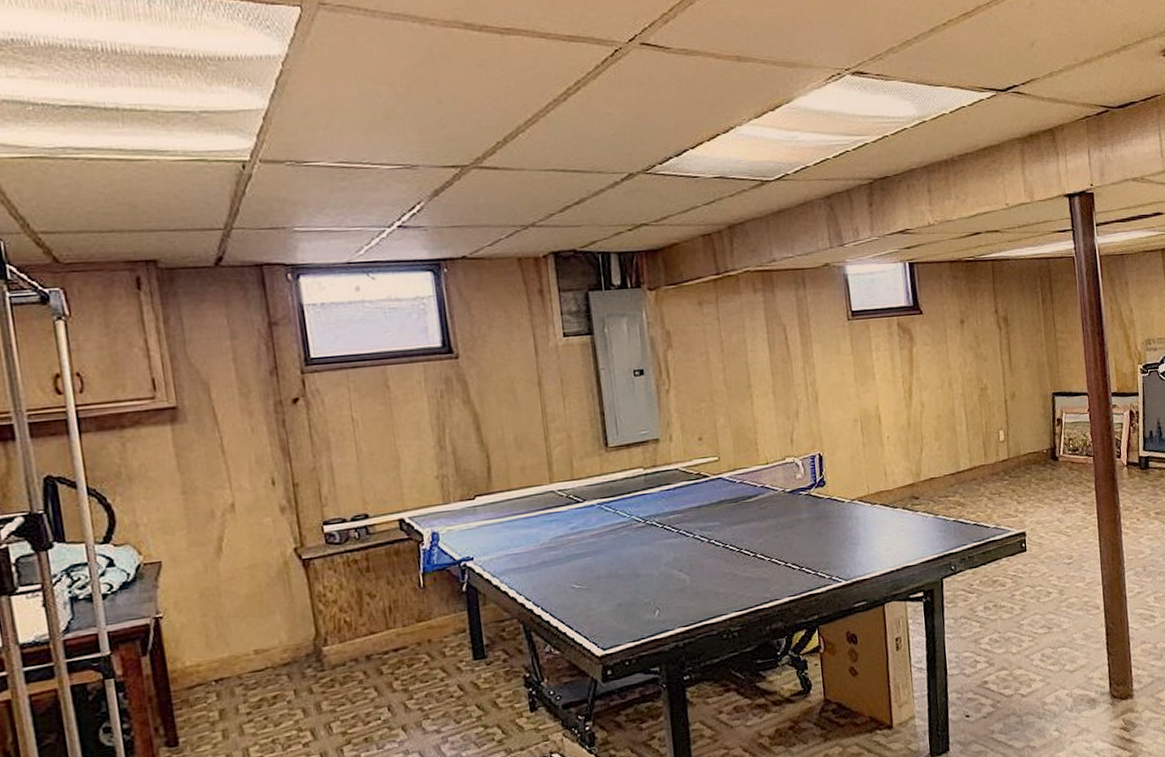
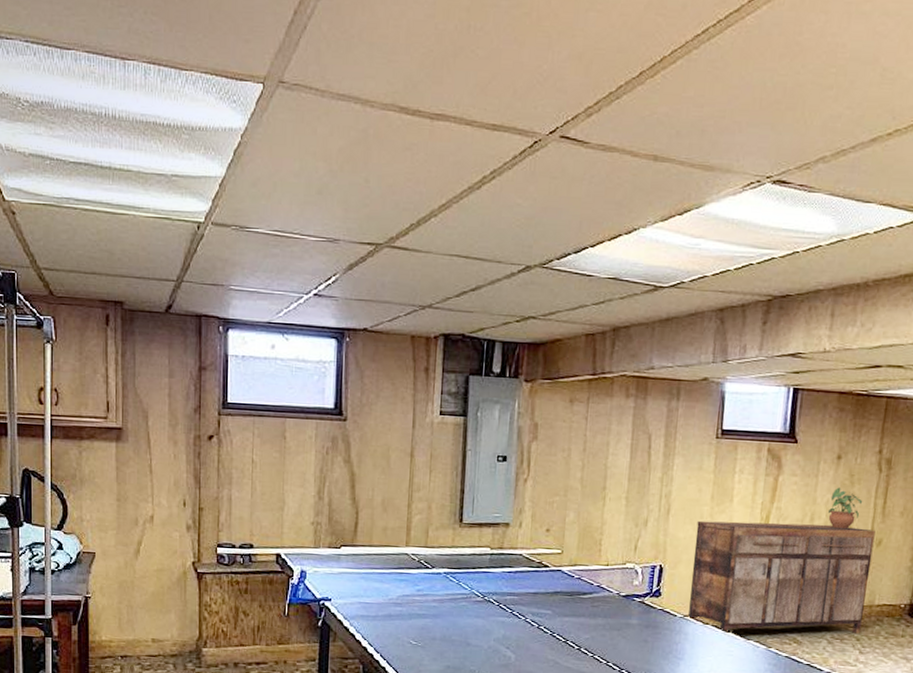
sideboard: none [846,385,1014,509] -> present [689,520,876,634]
potted plant: none [962,350,991,390] -> present [827,487,863,530]

